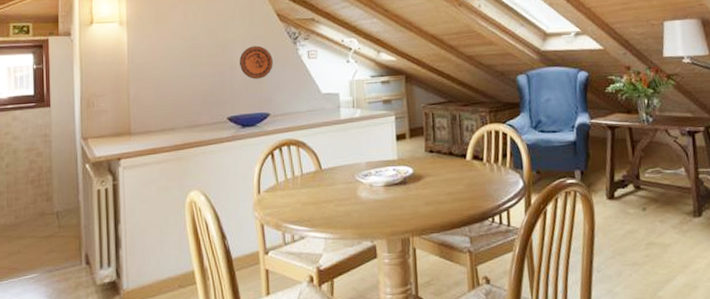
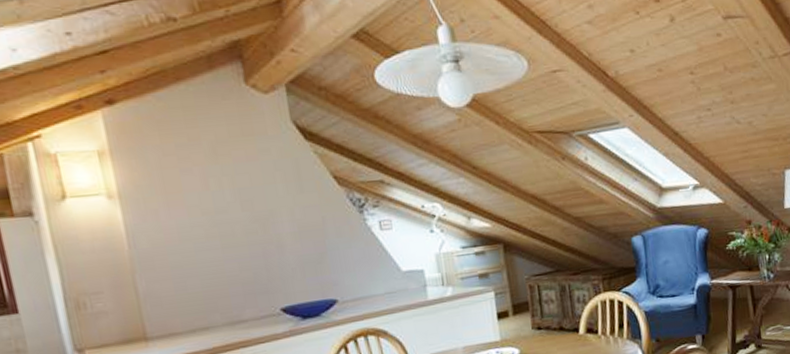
decorative plate: present [240,45,273,79] -> none [289,217,335,260]

